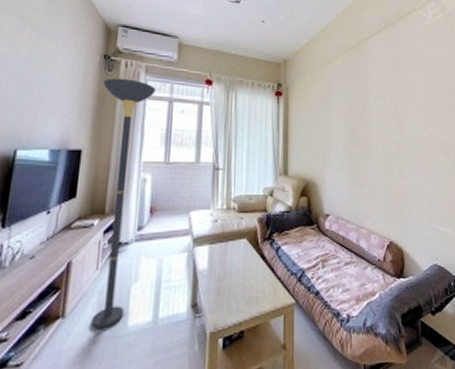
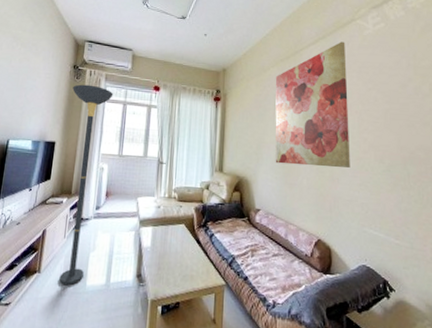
wall art: none [340,32,418,164] -> present [275,42,350,168]

